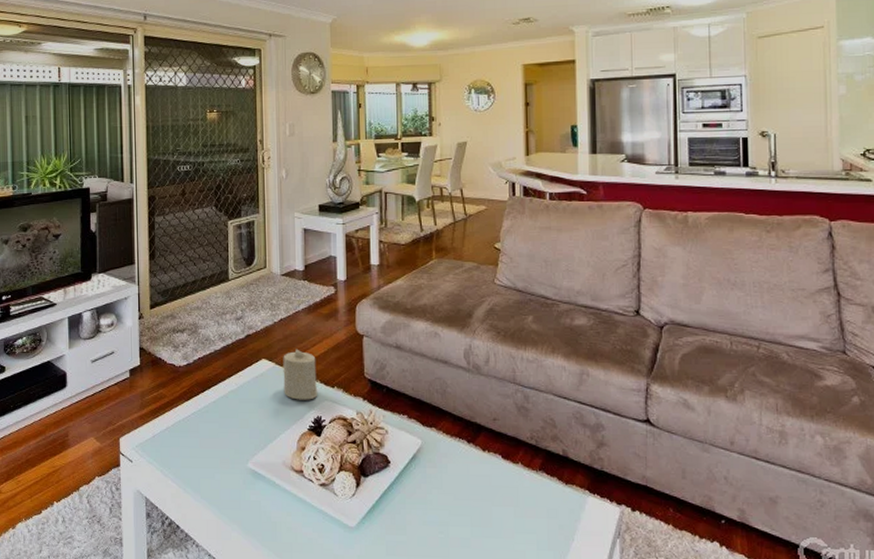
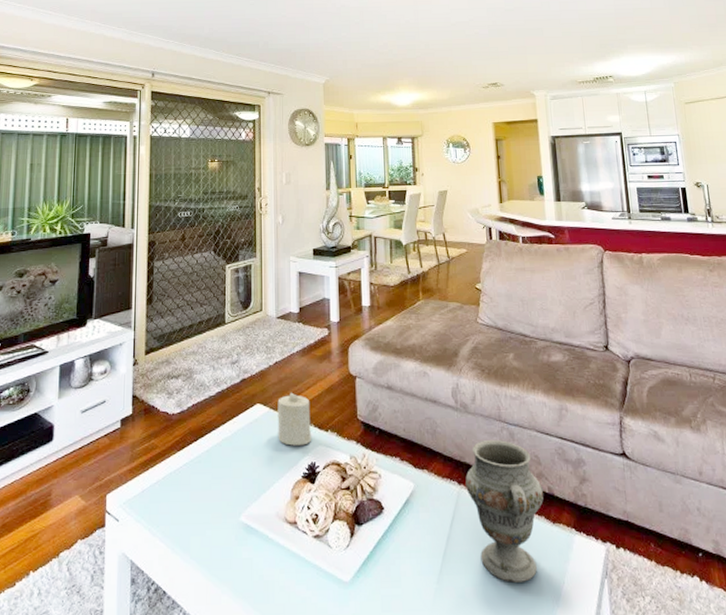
decorative vase: none [475,402,557,537] -> present [465,440,543,582]

